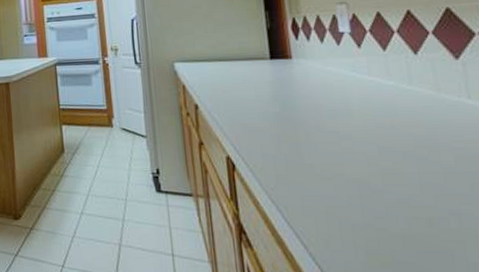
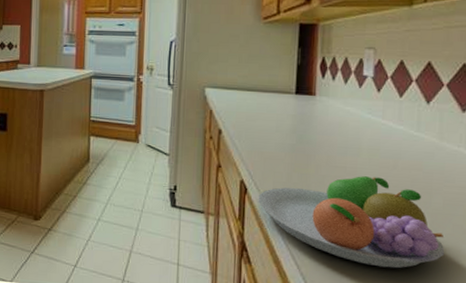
fruit bowl: none [248,139,469,239] -> present [258,176,445,268]

